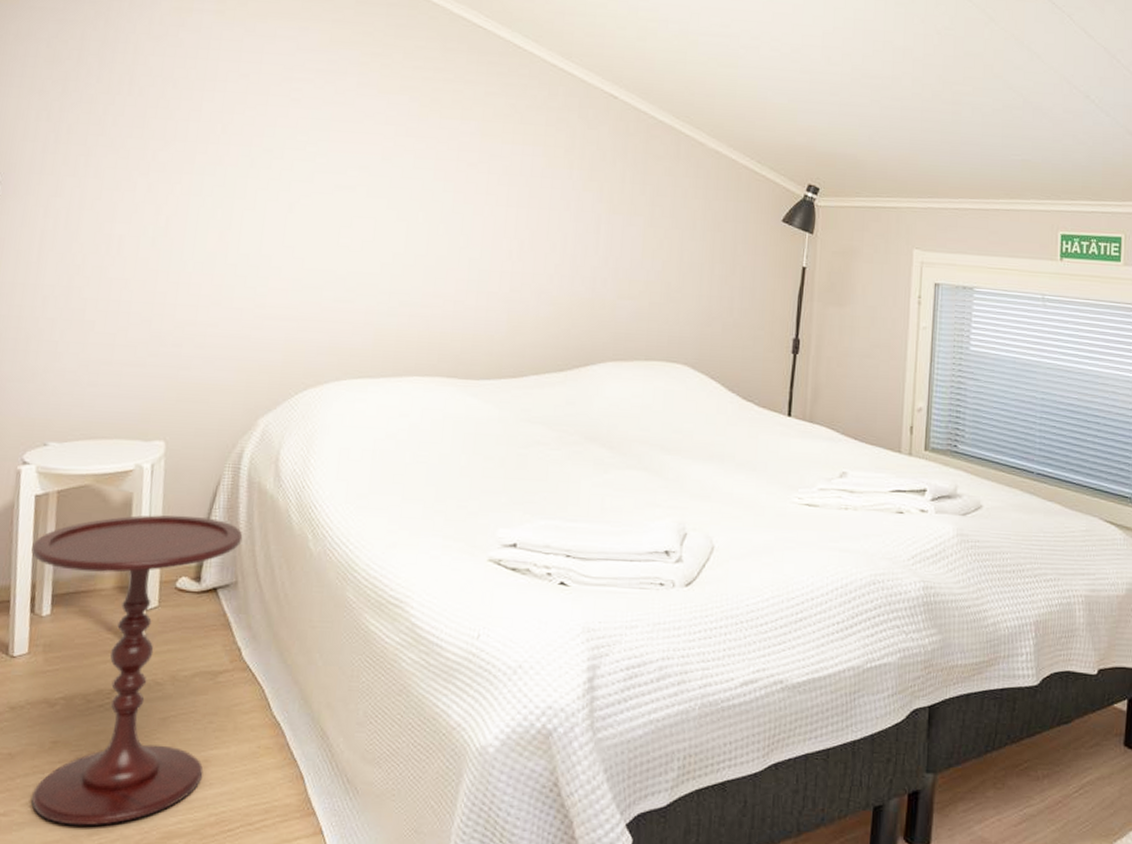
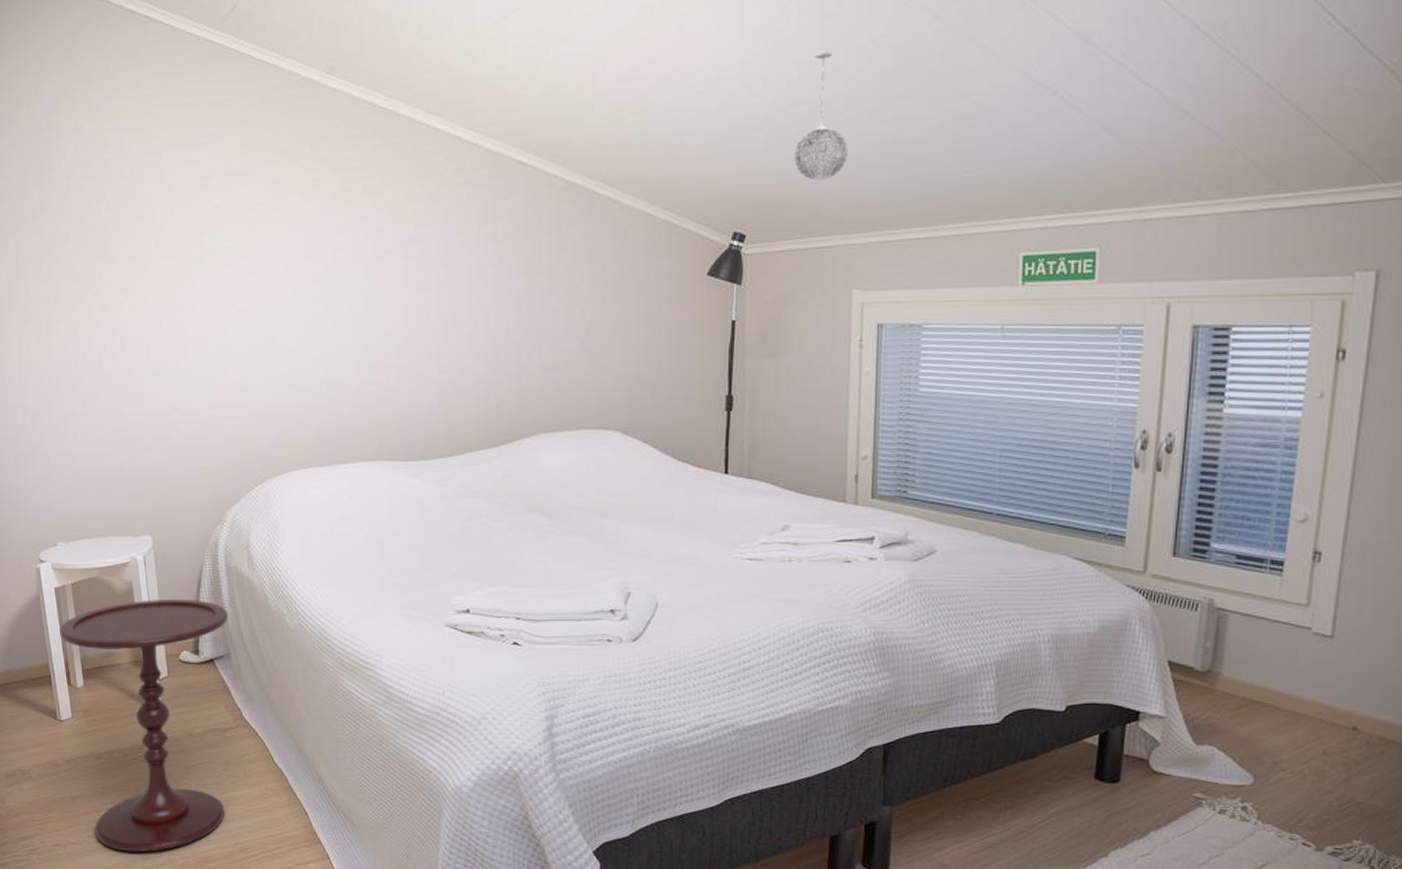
pendant light: none [866,33,914,147] -> present [795,49,848,180]

